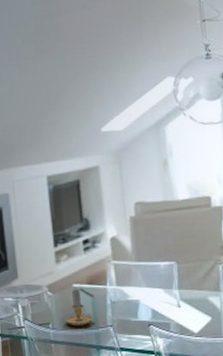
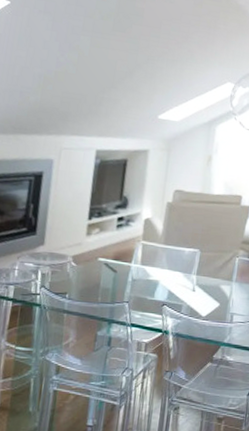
candle: present [64,288,94,326] -> none [82,262,112,299]

